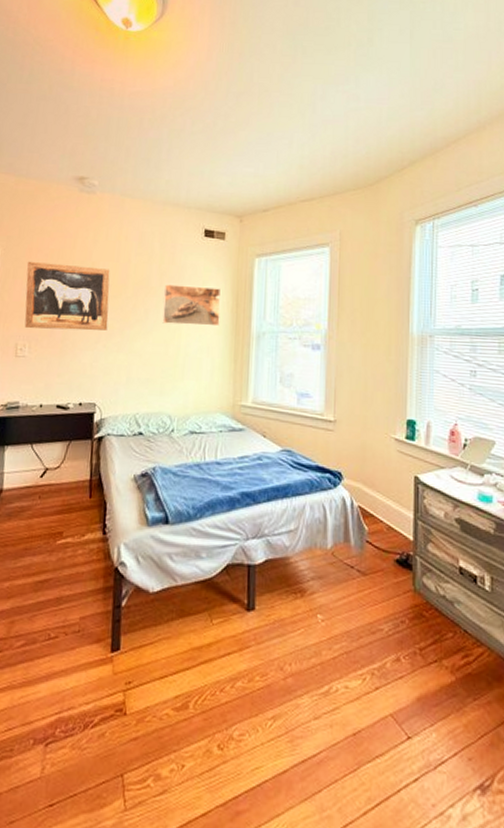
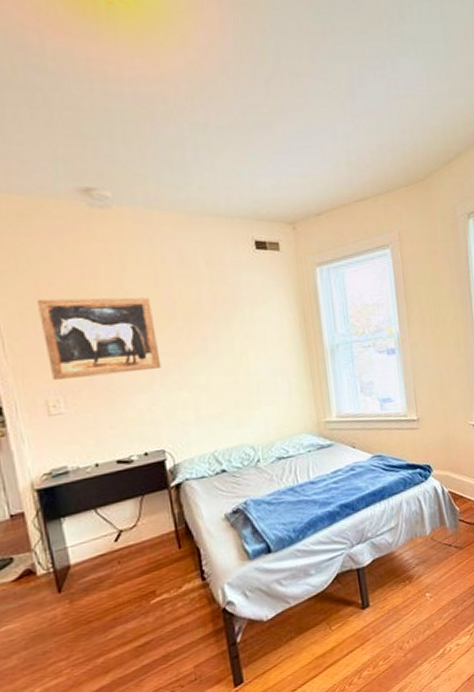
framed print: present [162,284,221,327] -> none [219,304,290,351]

